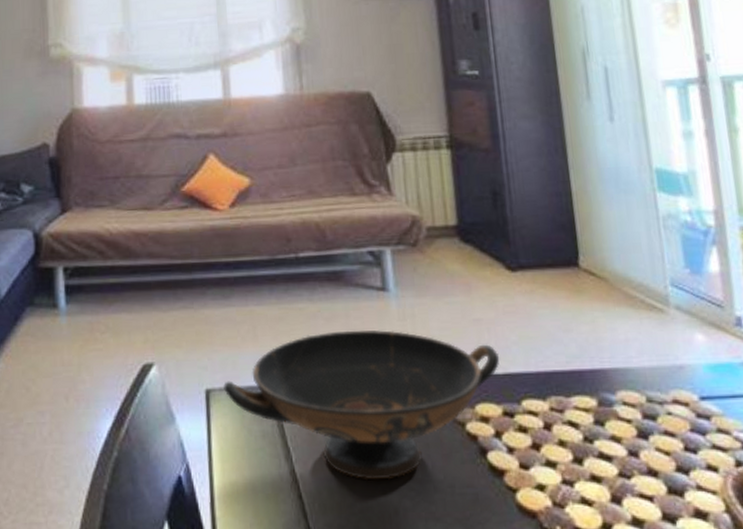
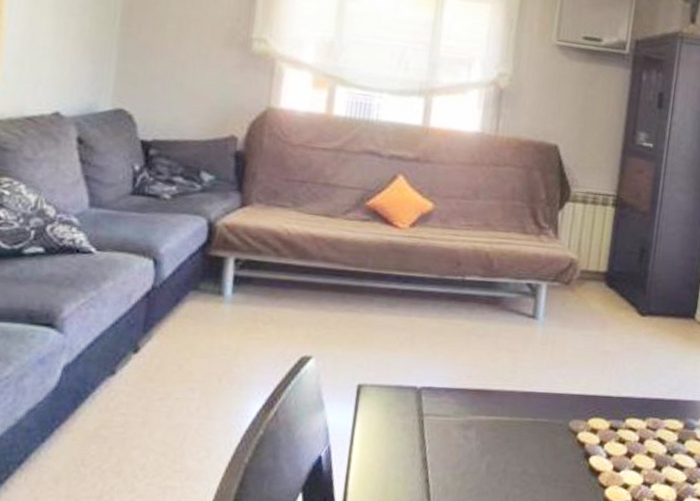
decorative bowl: present [223,330,500,481] -> none [375,347,617,472]

